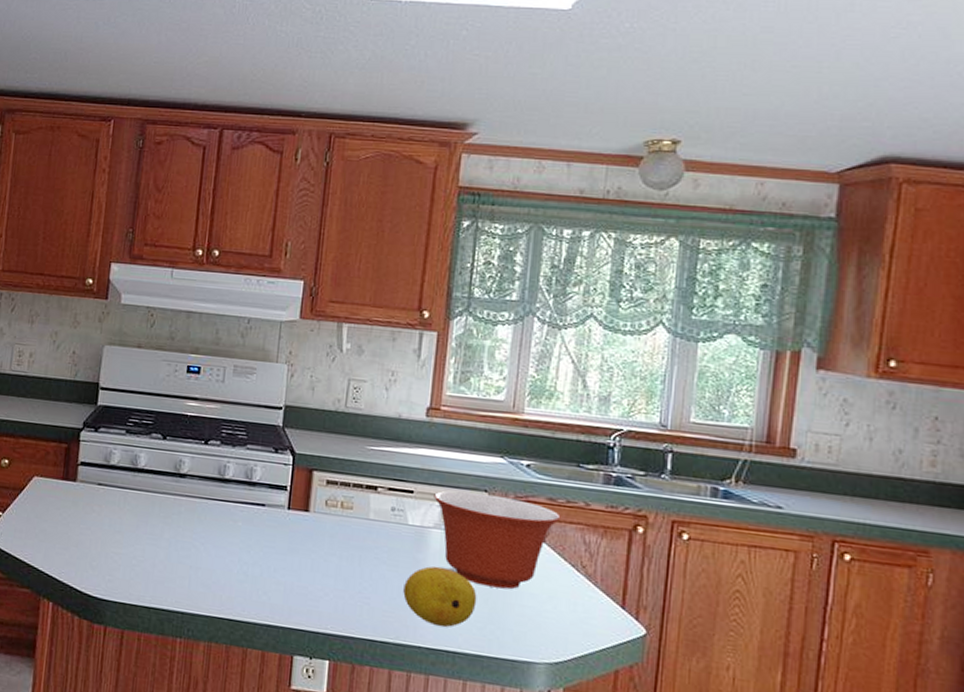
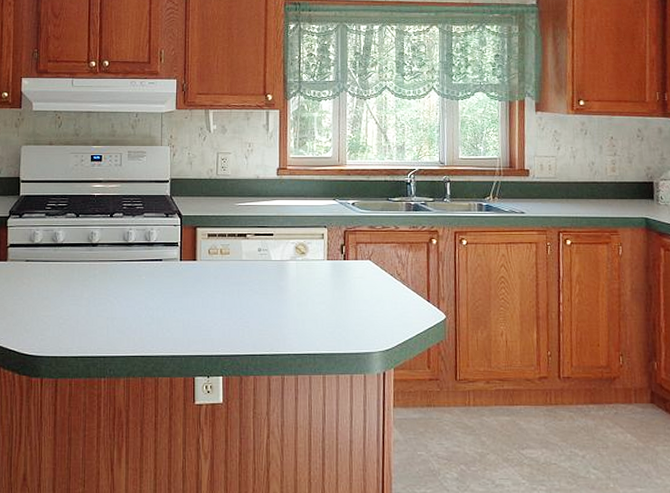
fruit: present [403,566,477,628] -> none [273,289,327,336]
mixing bowl: present [434,490,561,590] -> none [288,229,380,300]

